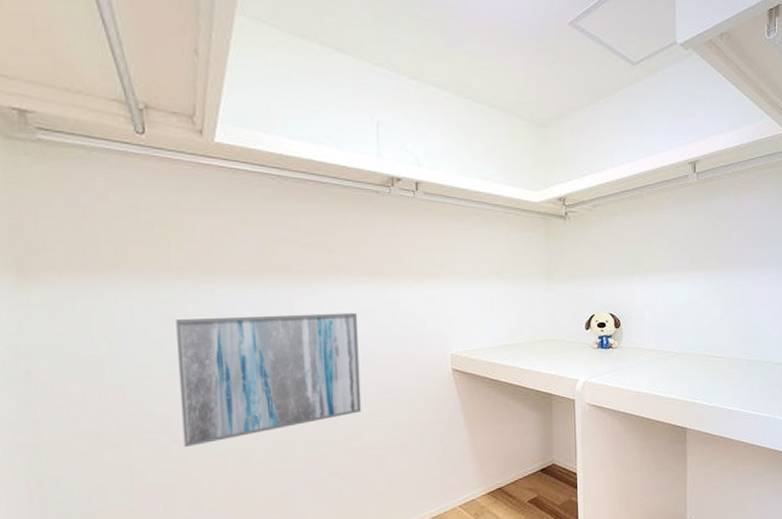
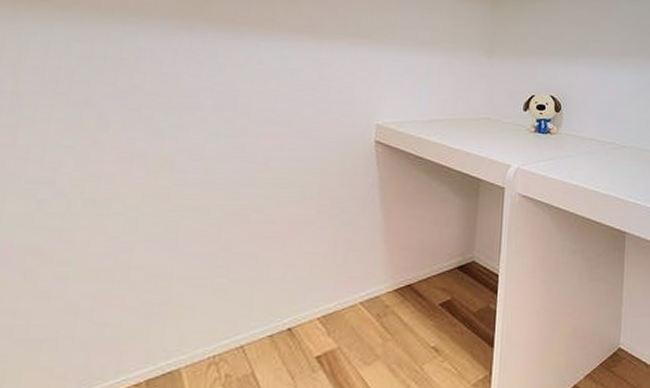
wall art: present [176,312,362,448] -> none [65,60,283,204]

